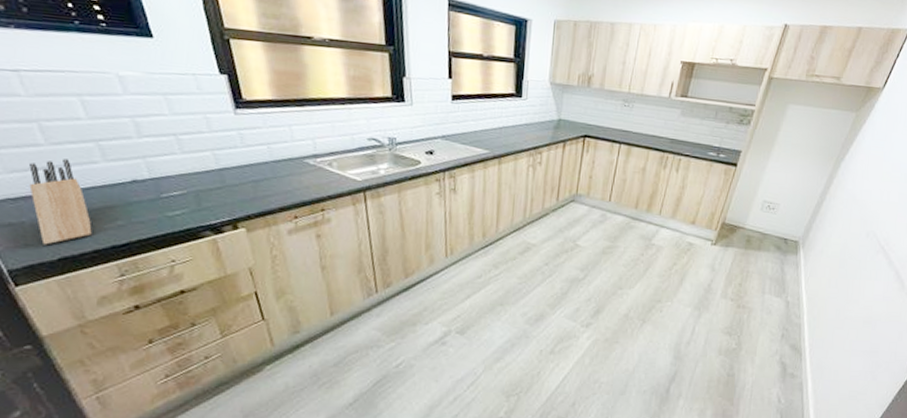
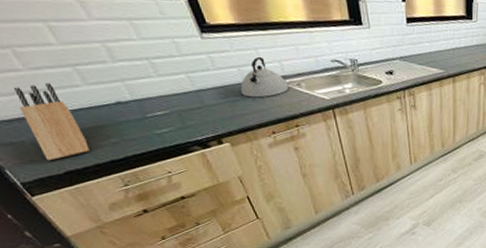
kettle: none [267,133,319,178] -> present [240,56,289,98]

